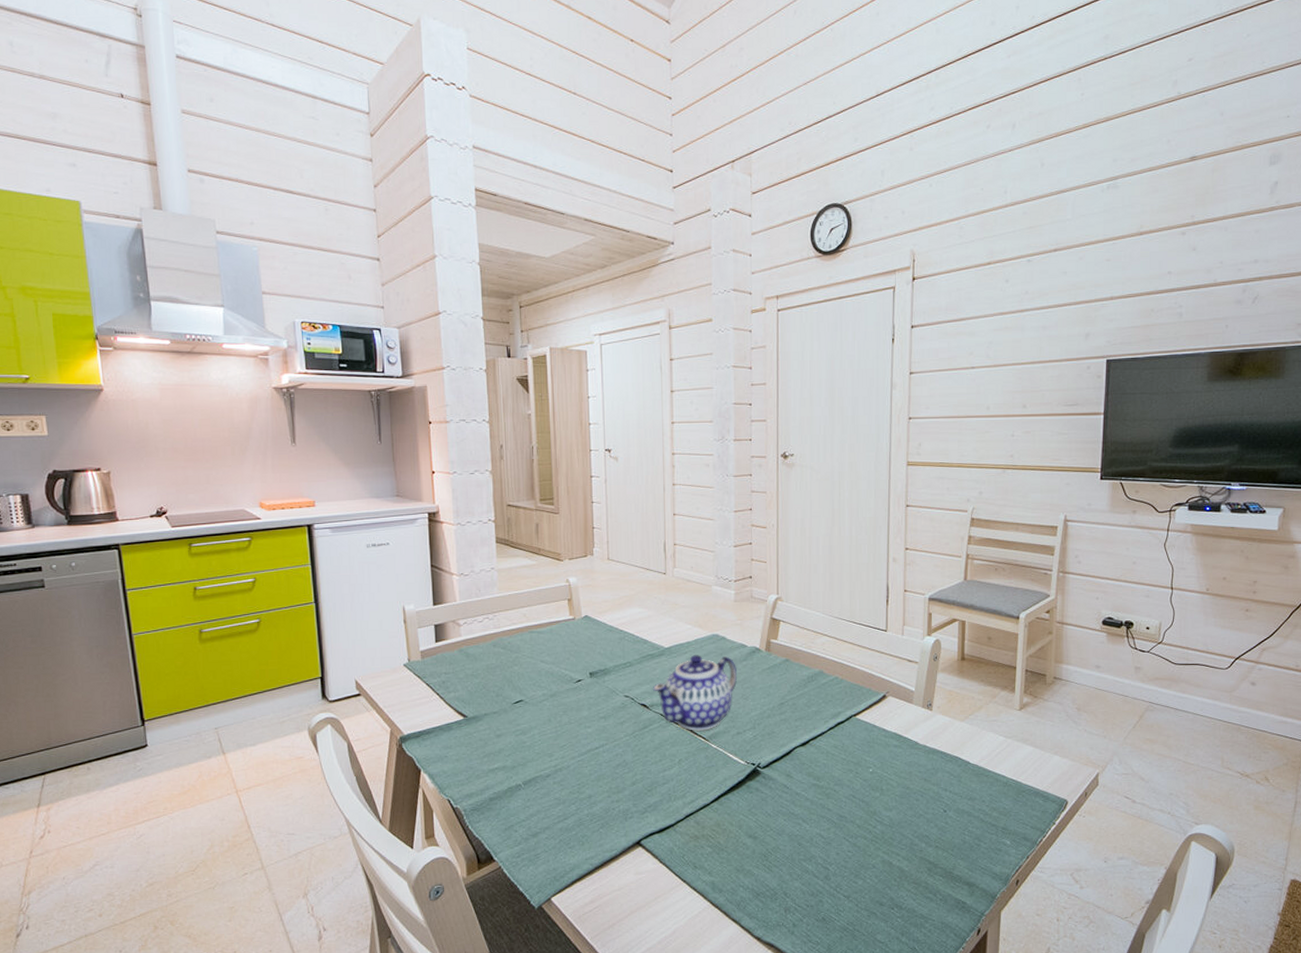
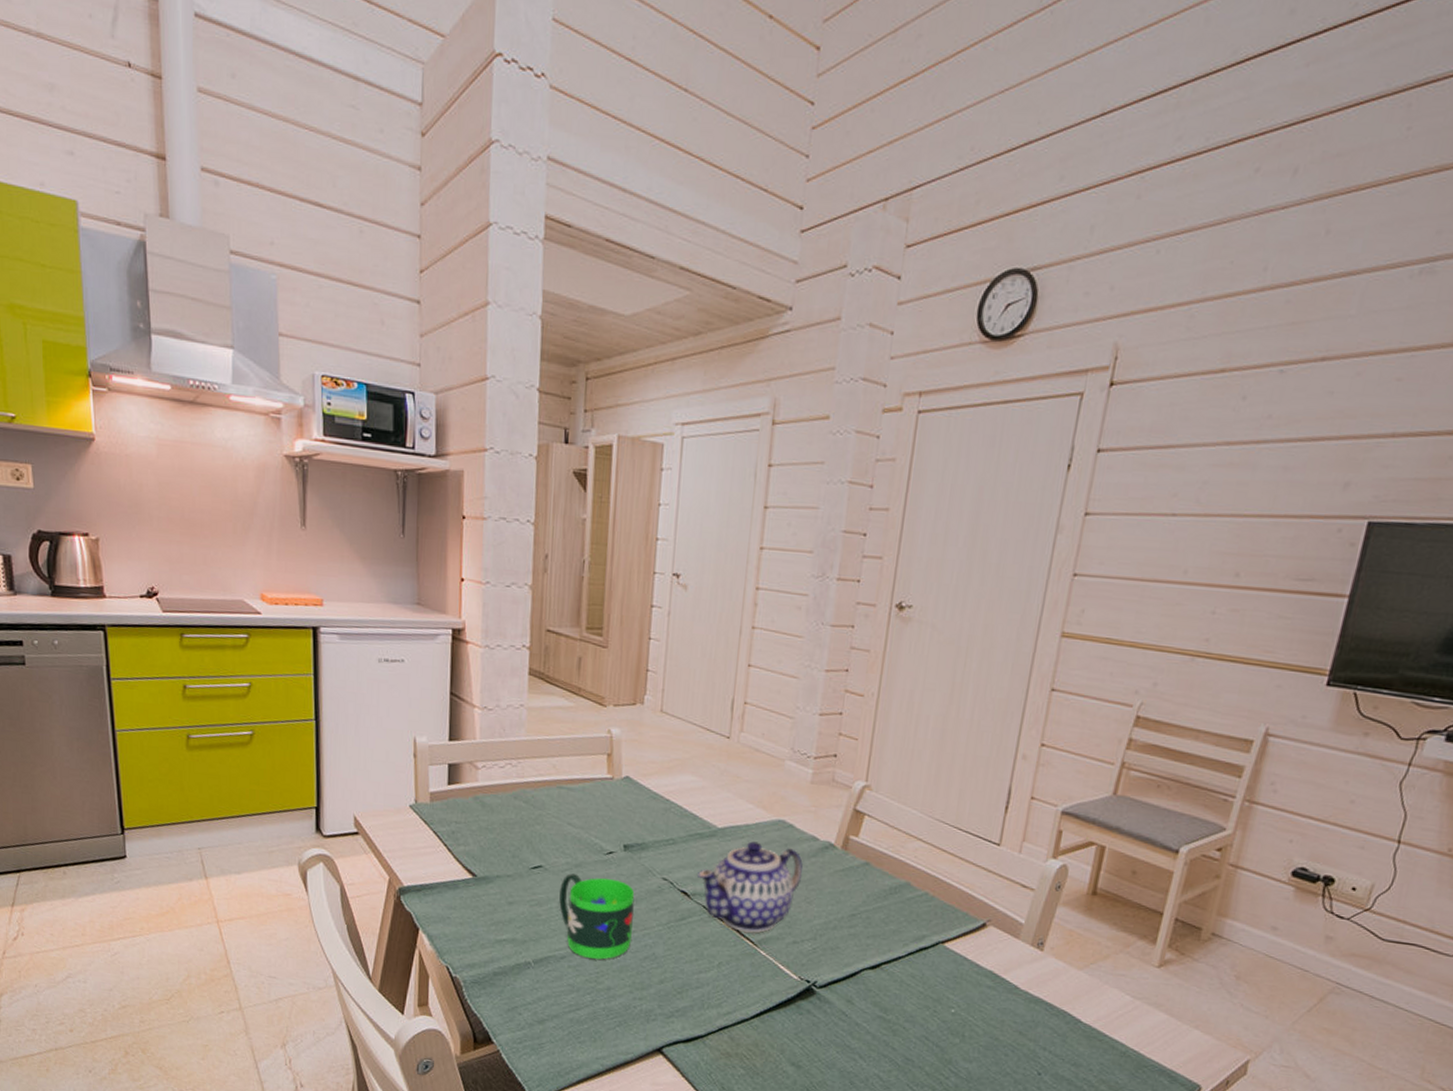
mug: none [540,702,604,773] -> present [559,873,635,960]

